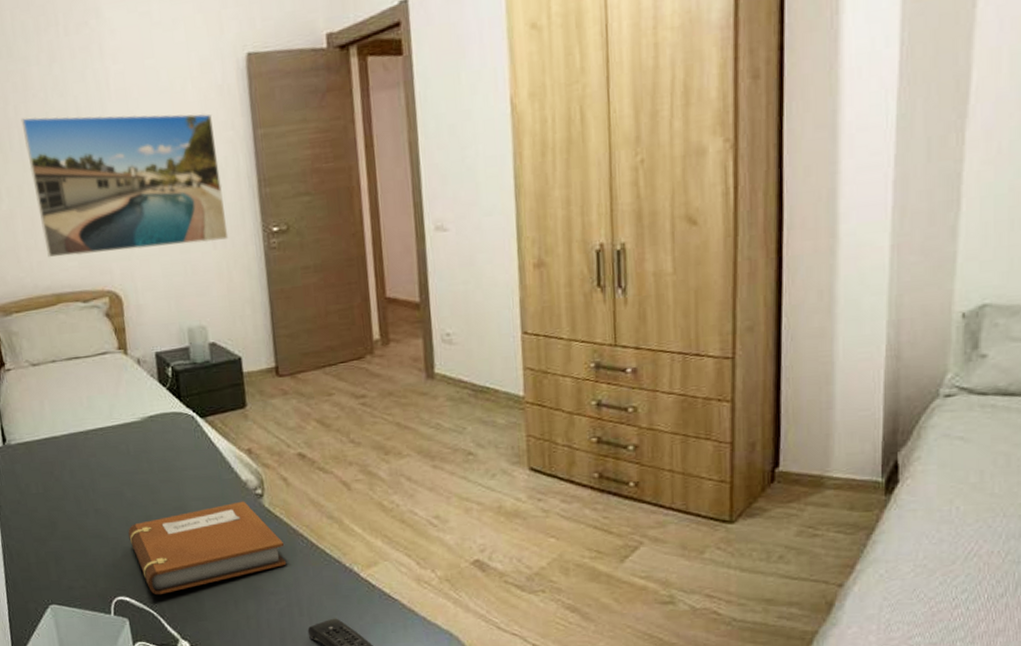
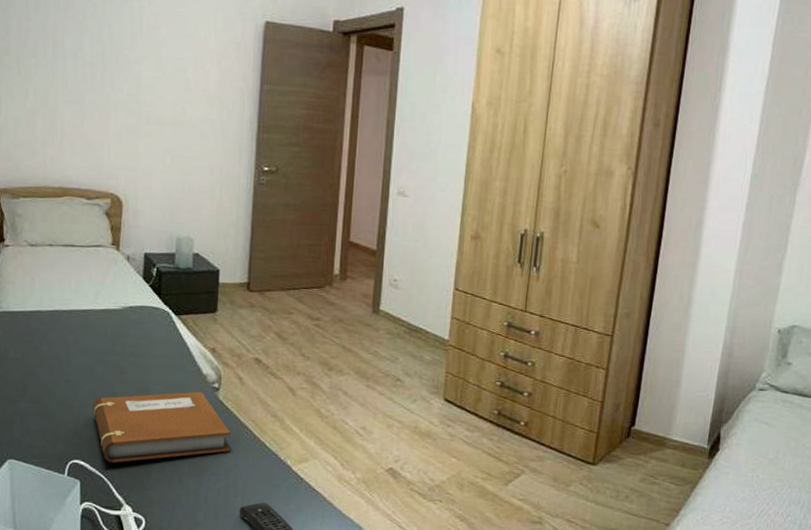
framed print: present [21,113,229,258] -> none [58,33,227,169]

